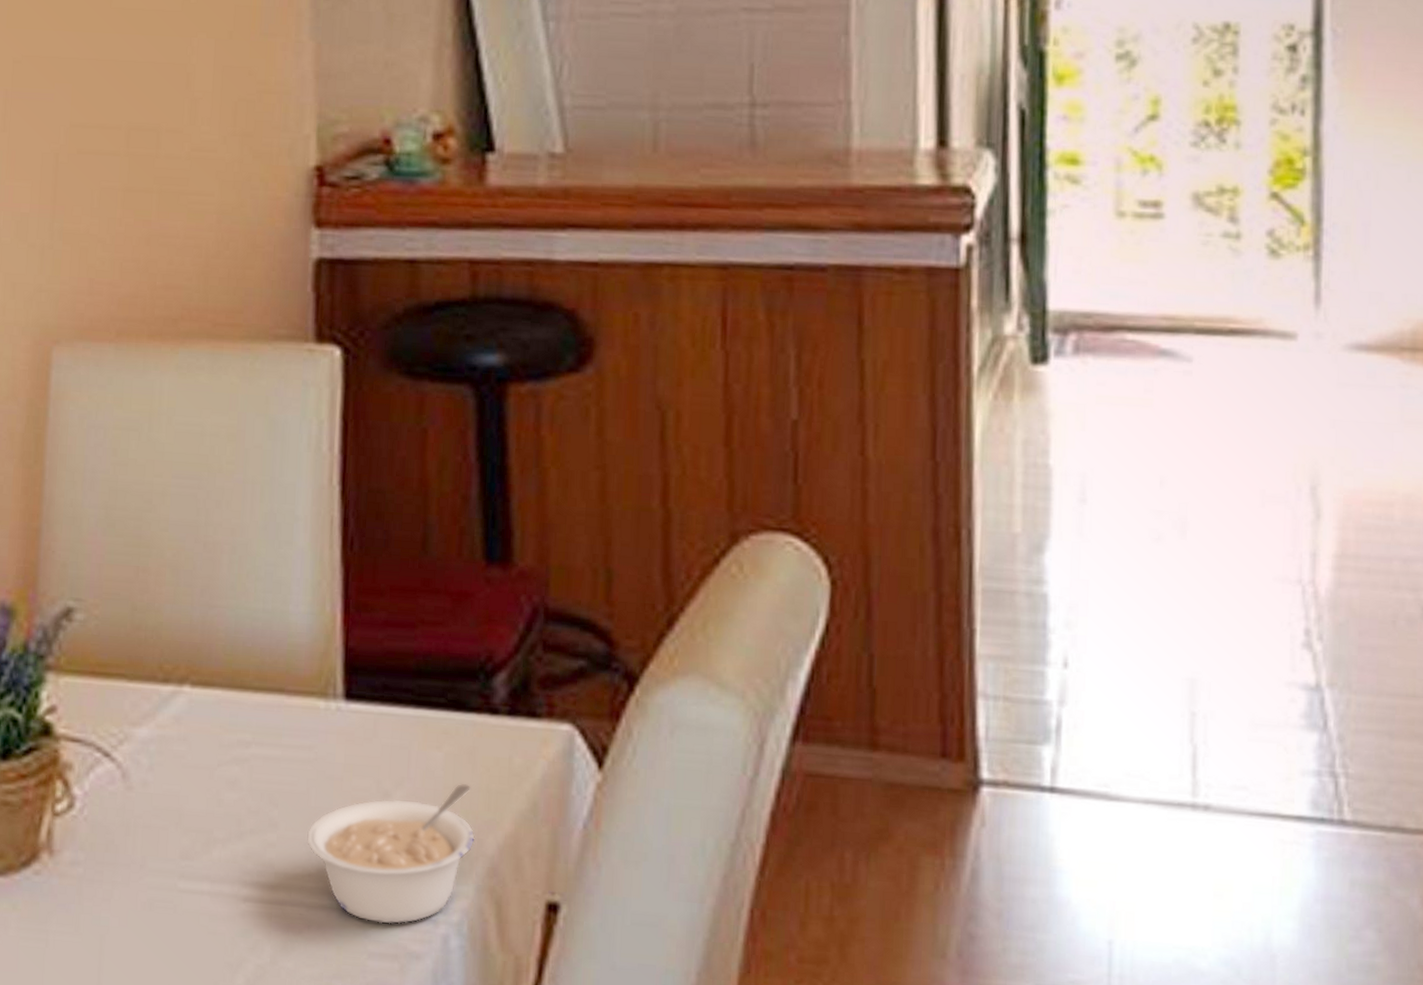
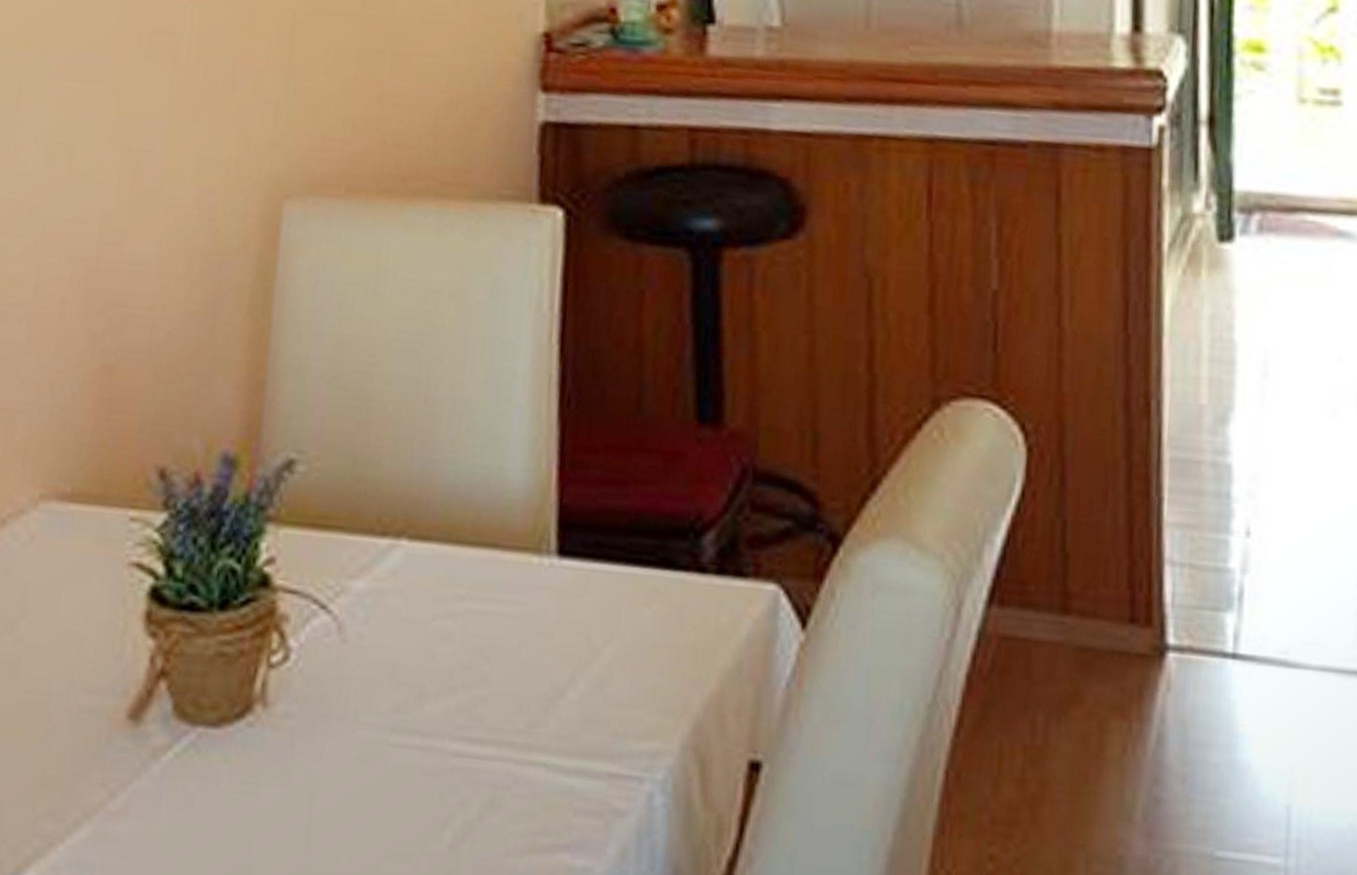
legume: present [307,784,475,924] -> none [517,642,681,781]

